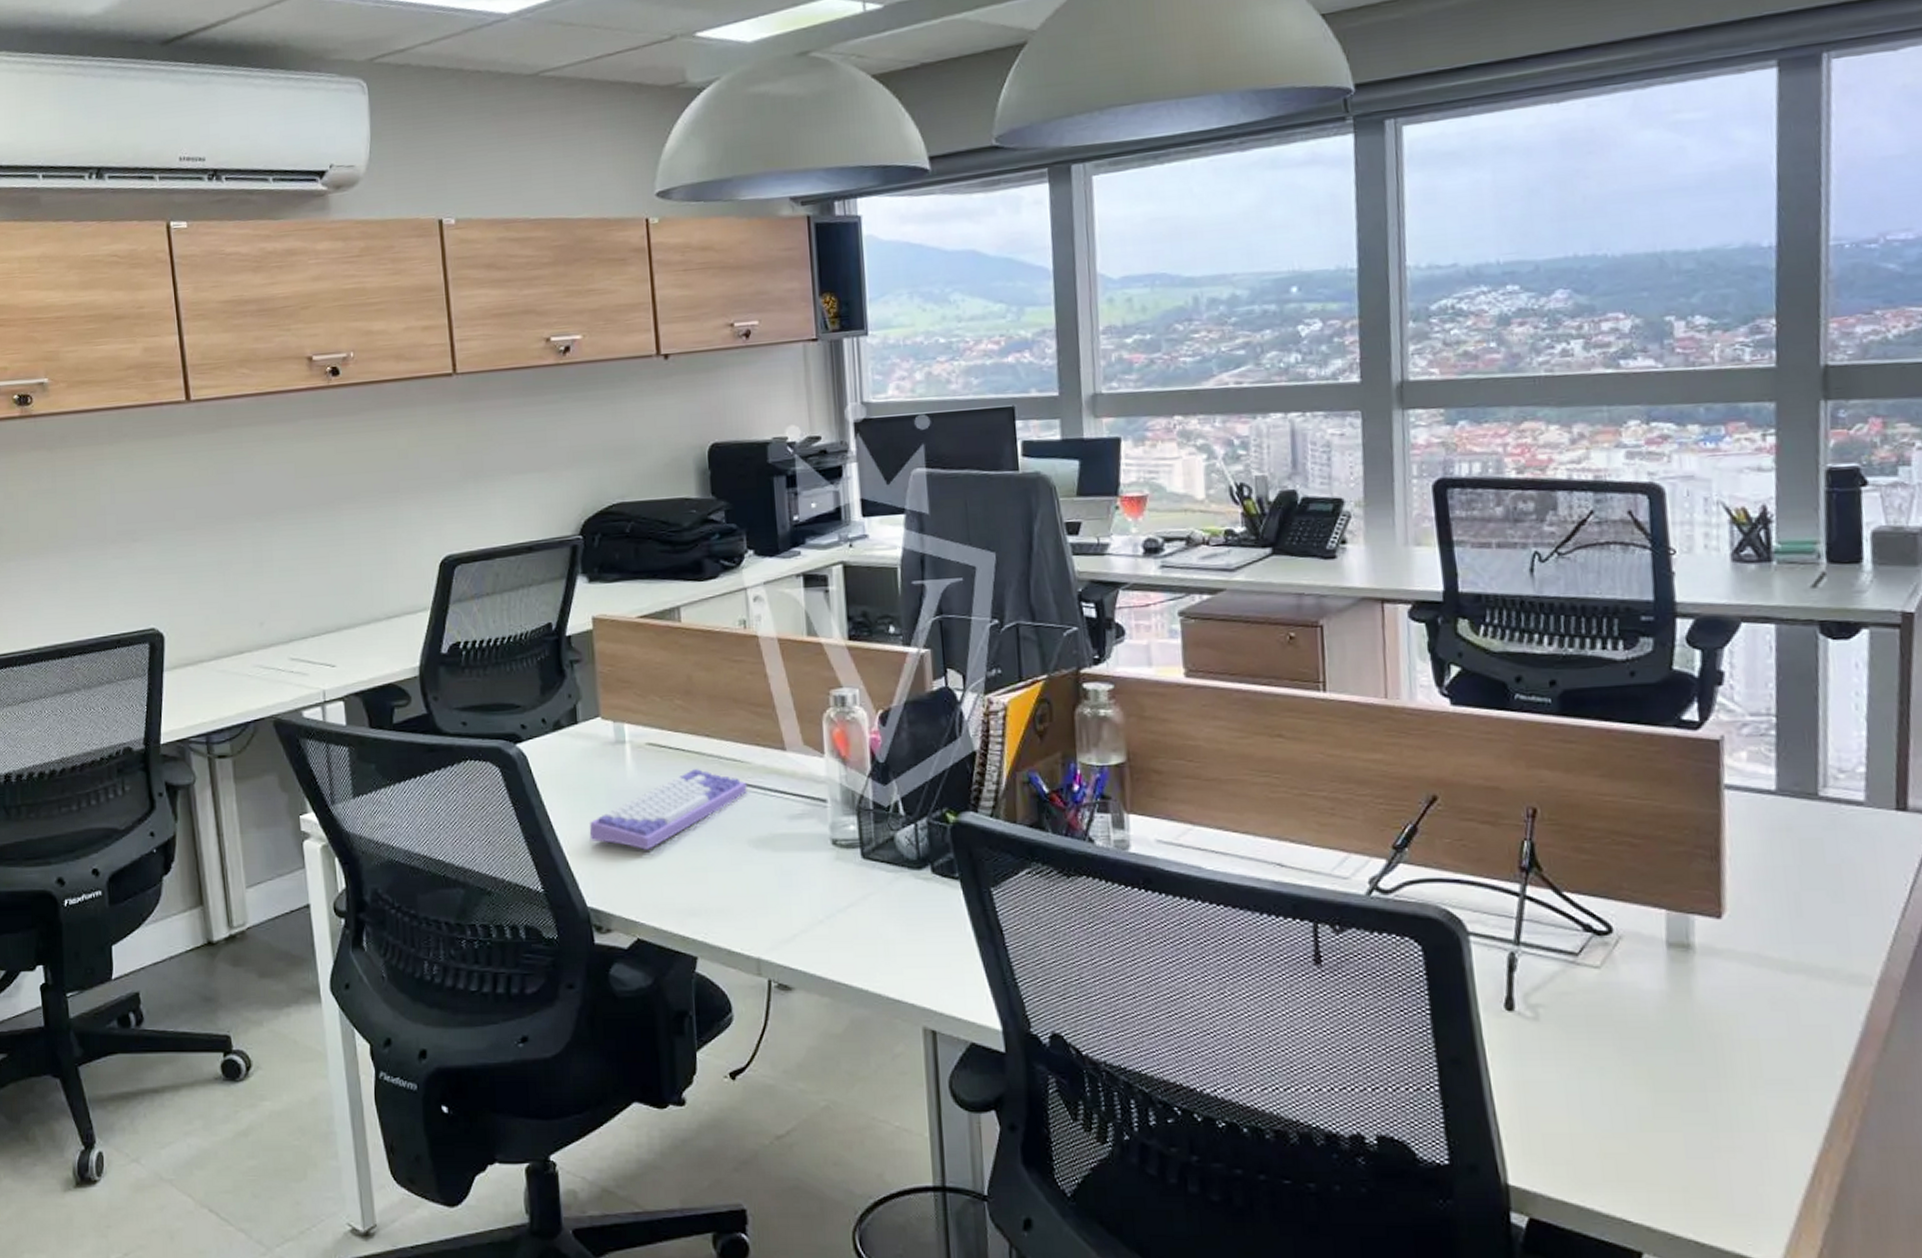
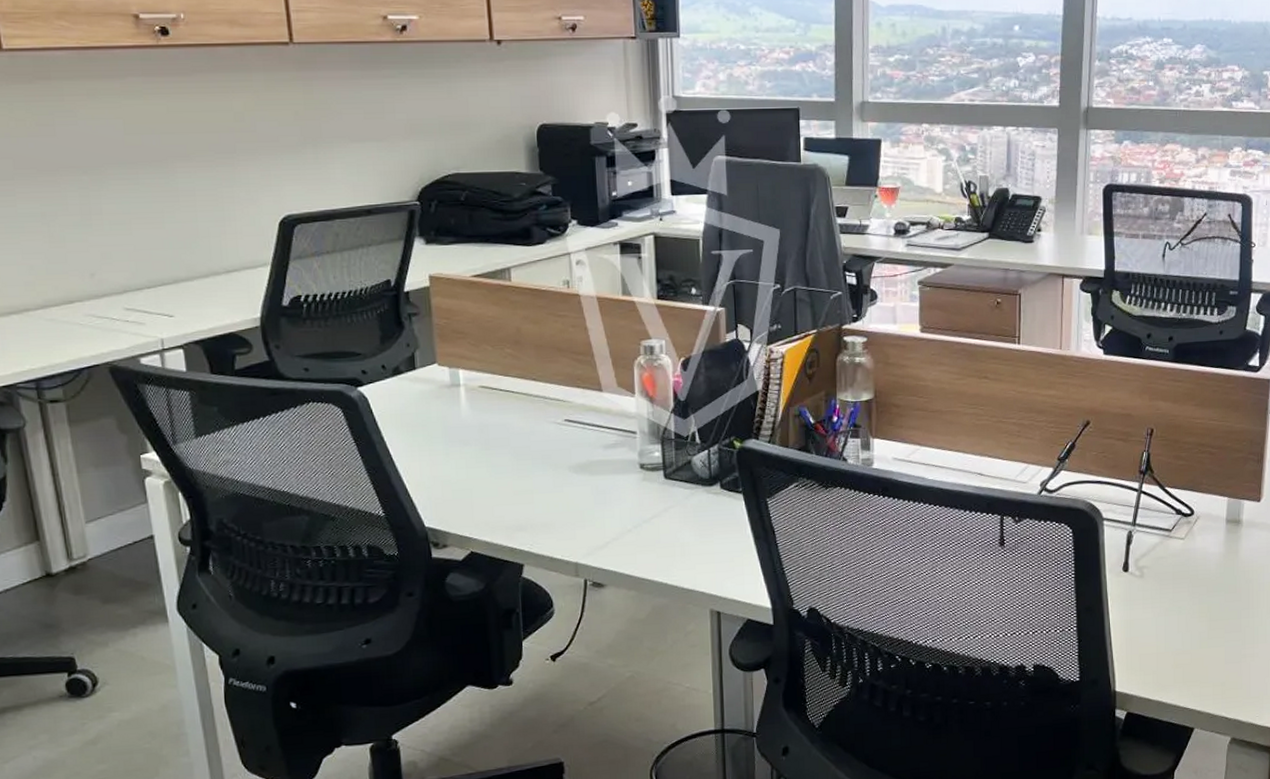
keyboard: present [589,769,747,851] -> none [426,408,569,478]

